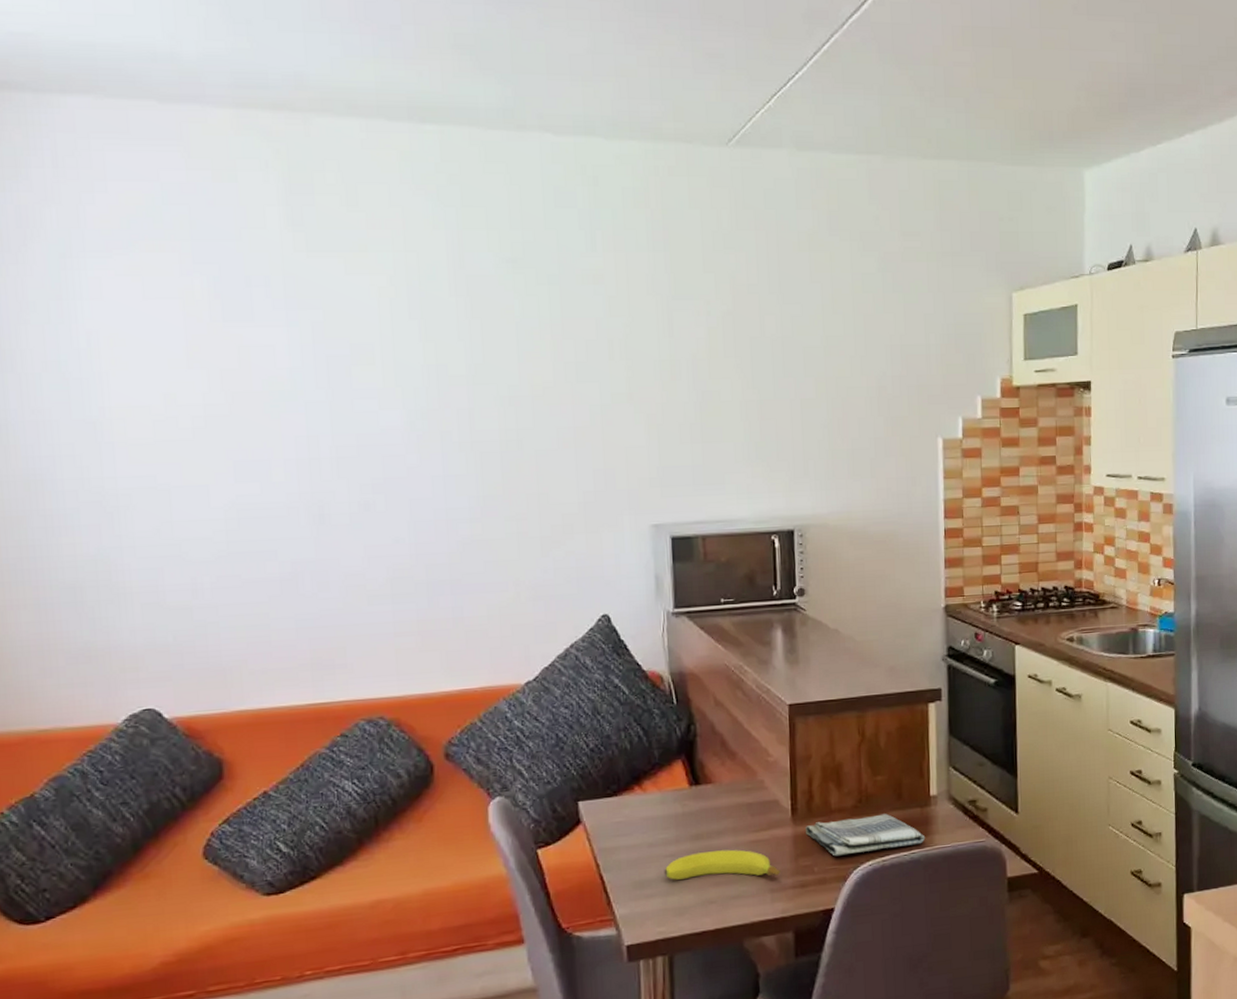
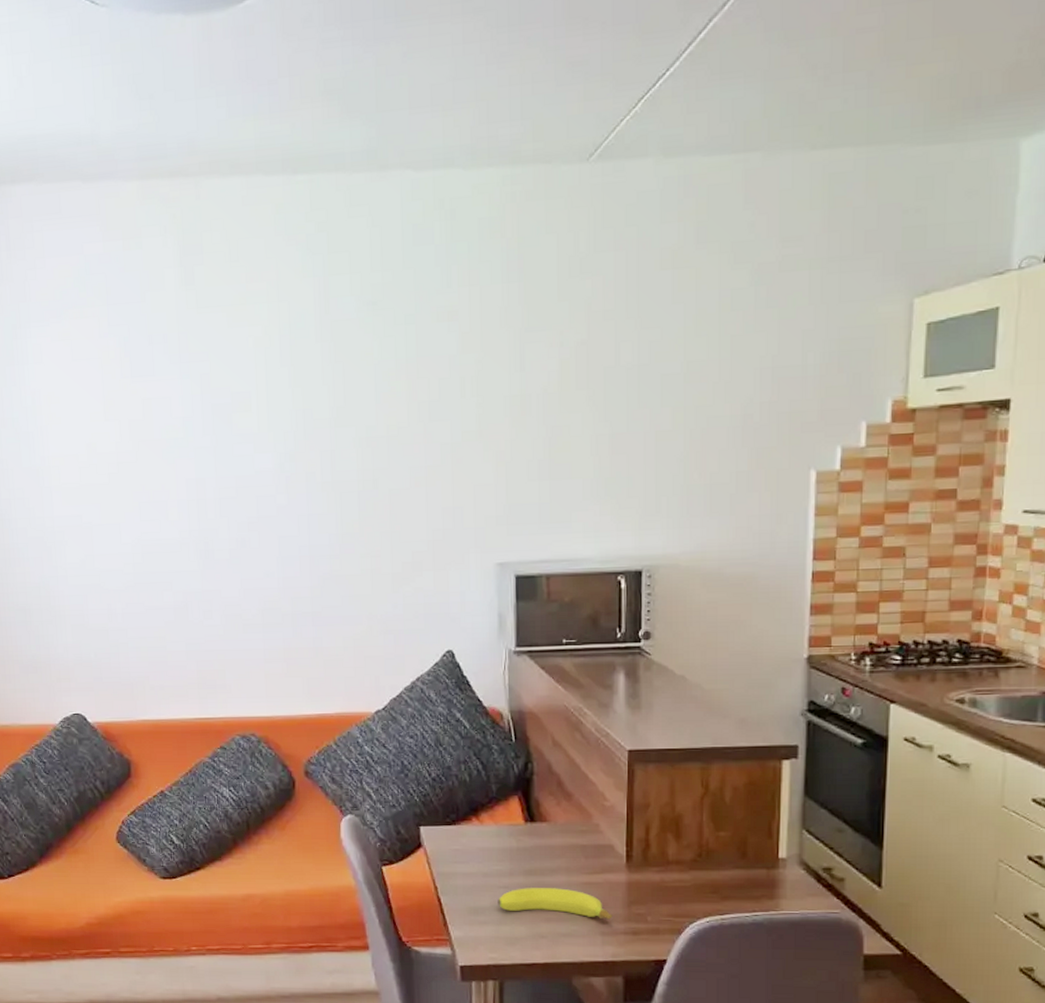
dish towel: present [806,813,926,857] -> none [640,871,771,909]

